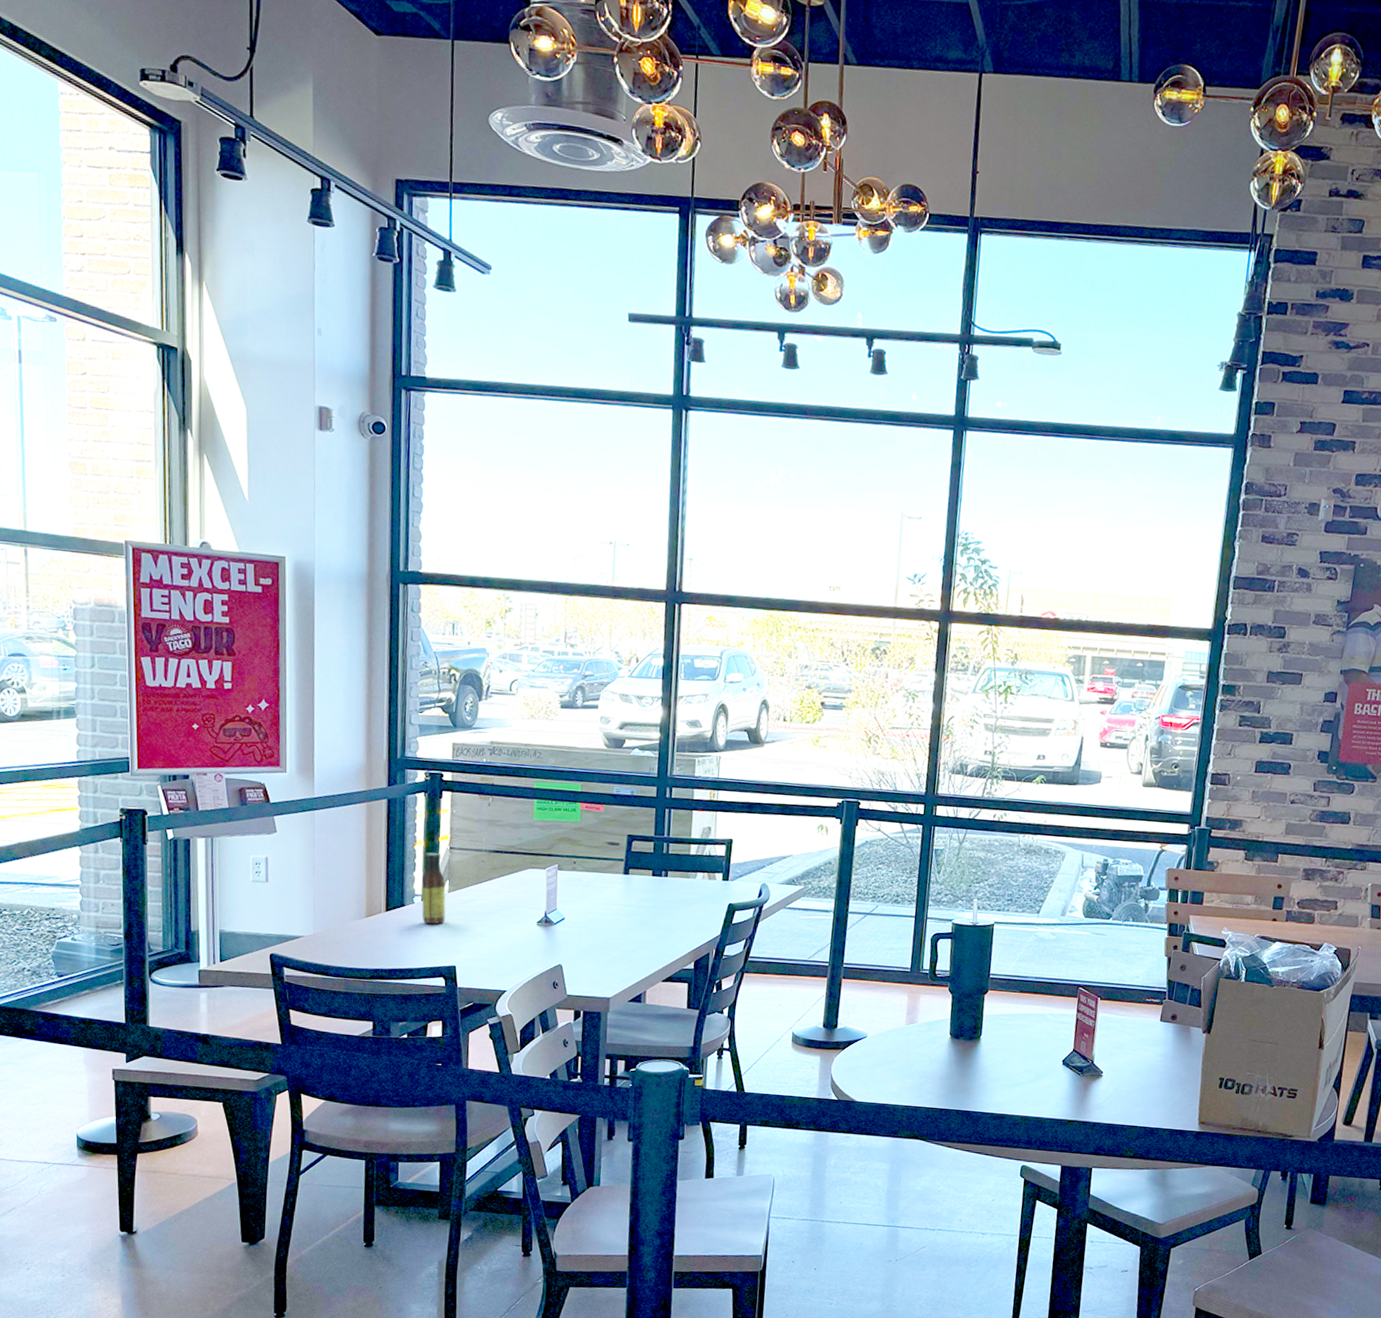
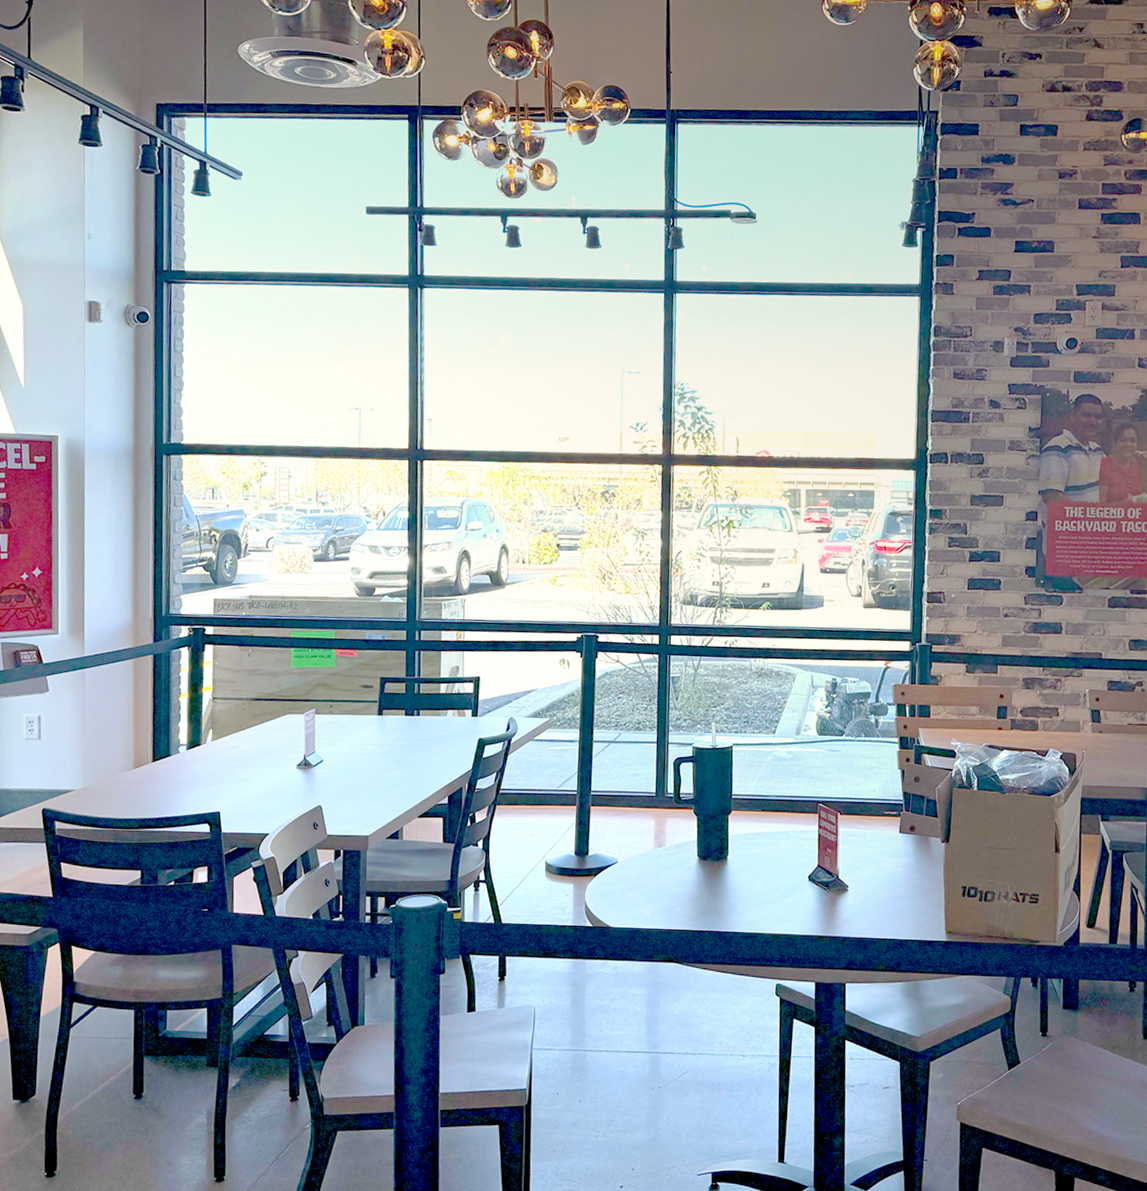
sauce bottle: present [421,852,446,925] -> none [186,703,210,773]

